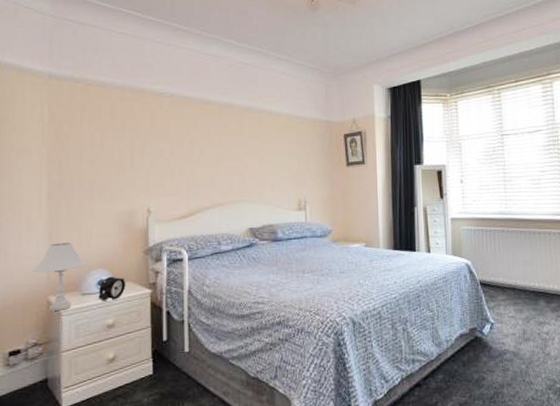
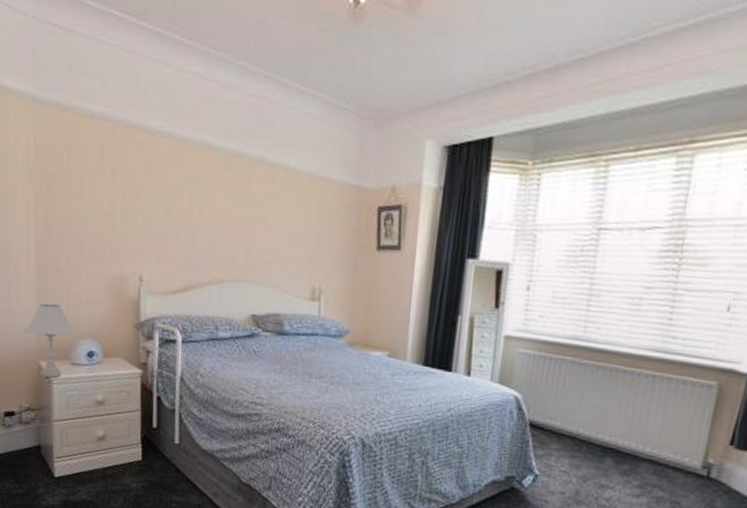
alarm clock: present [98,276,125,301] -> none [88,348,115,374]

